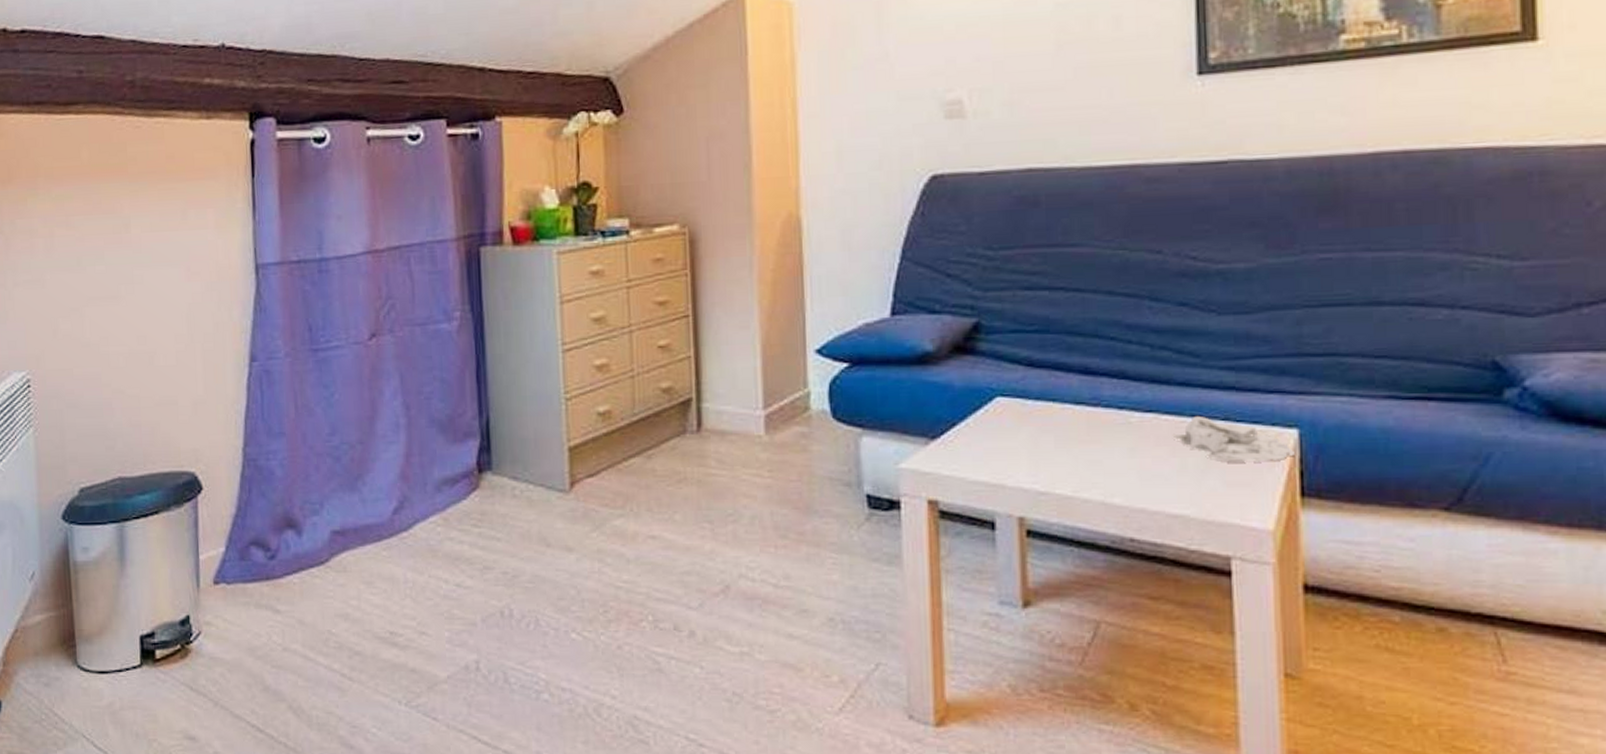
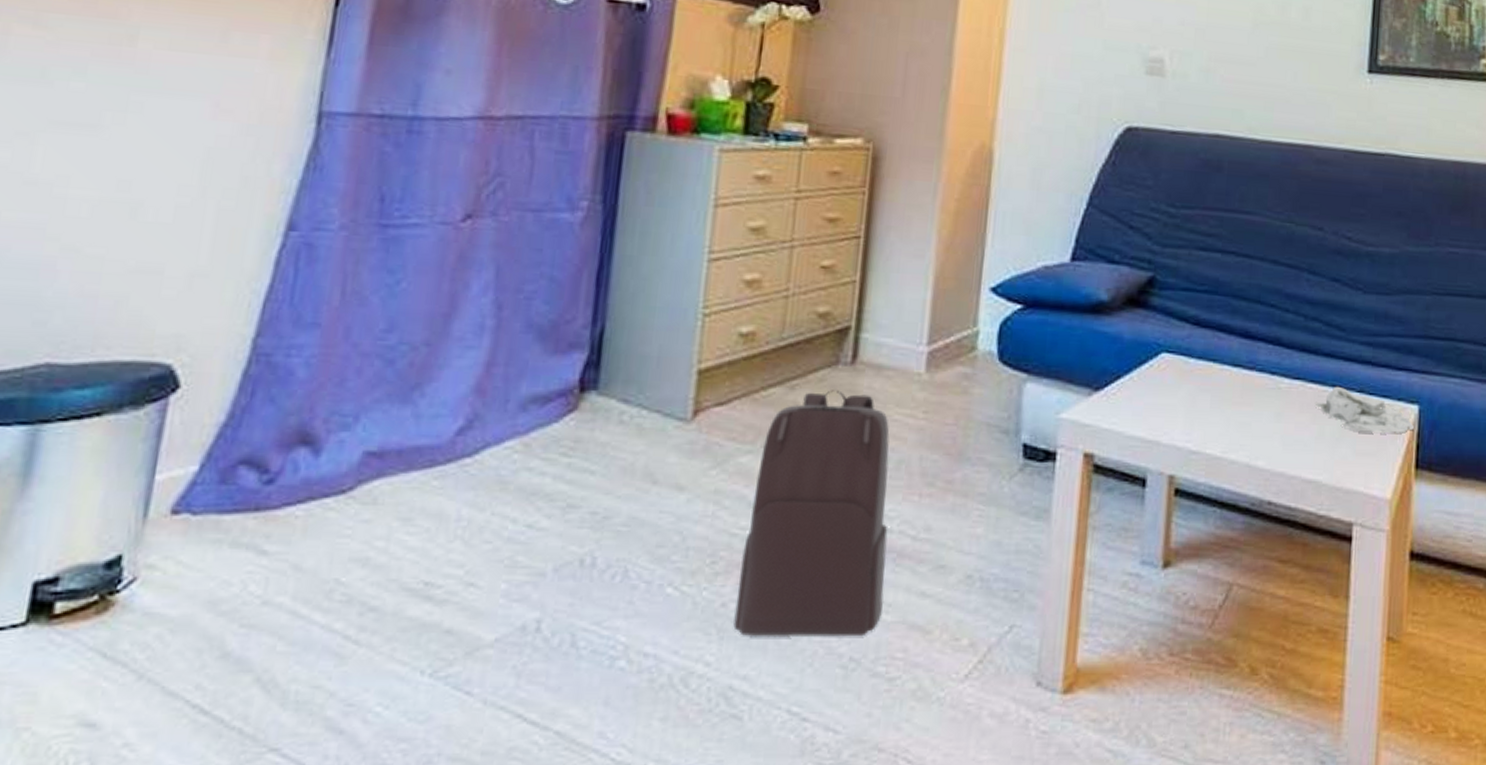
backpack: none [627,456,756,675] -> present [733,390,890,638]

